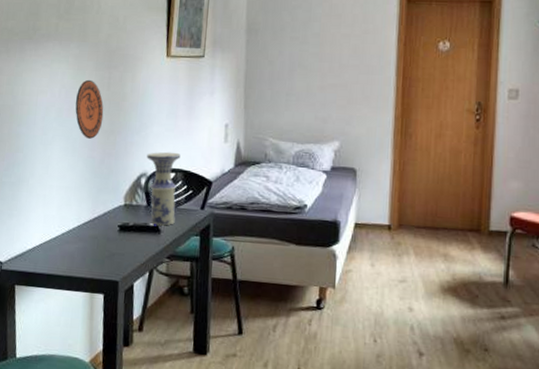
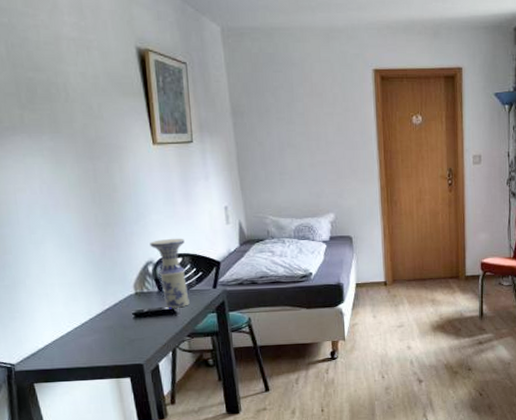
decorative plate: present [75,79,104,139] -> none [60,173,96,233]

